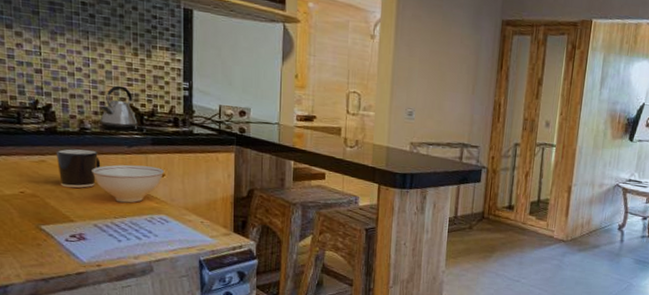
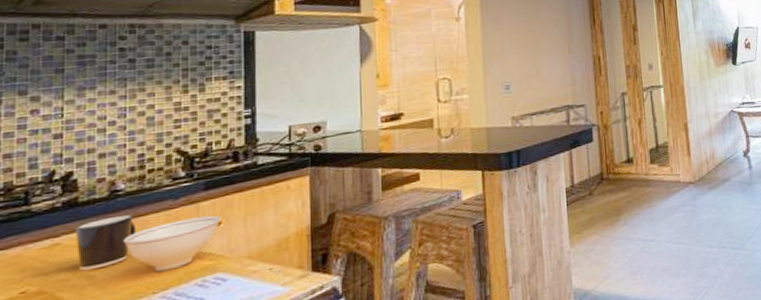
kettle: present [100,85,138,132] -> none [137,130,187,186]

